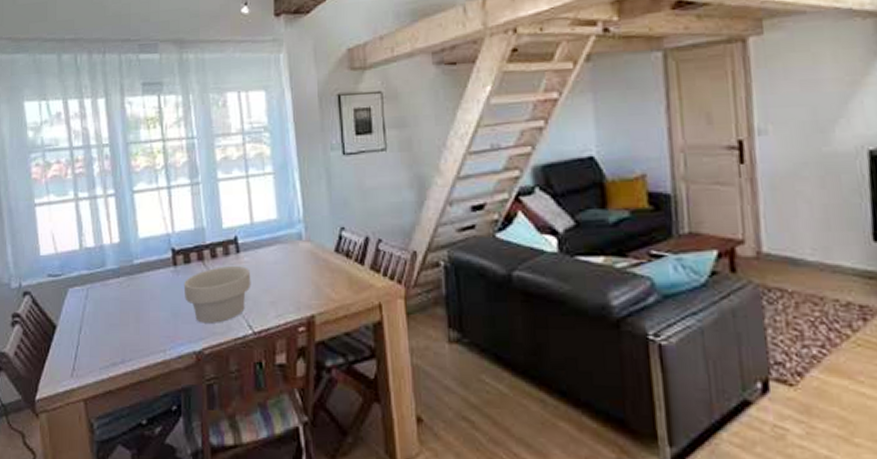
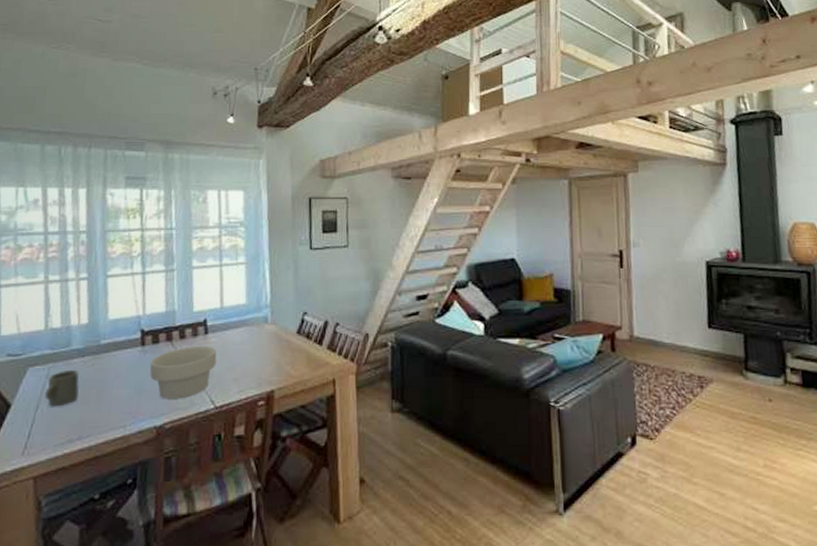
cup: none [86,290,118,329] -> present [45,369,80,407]

